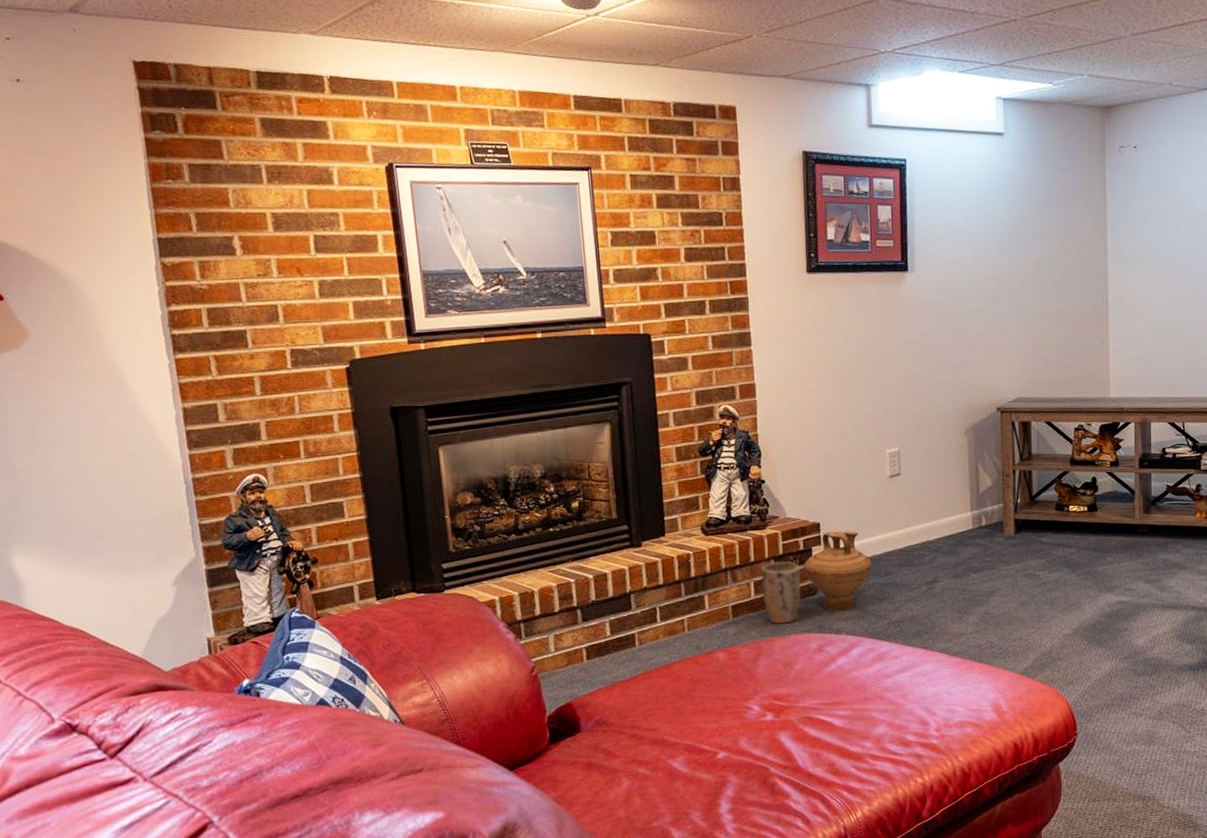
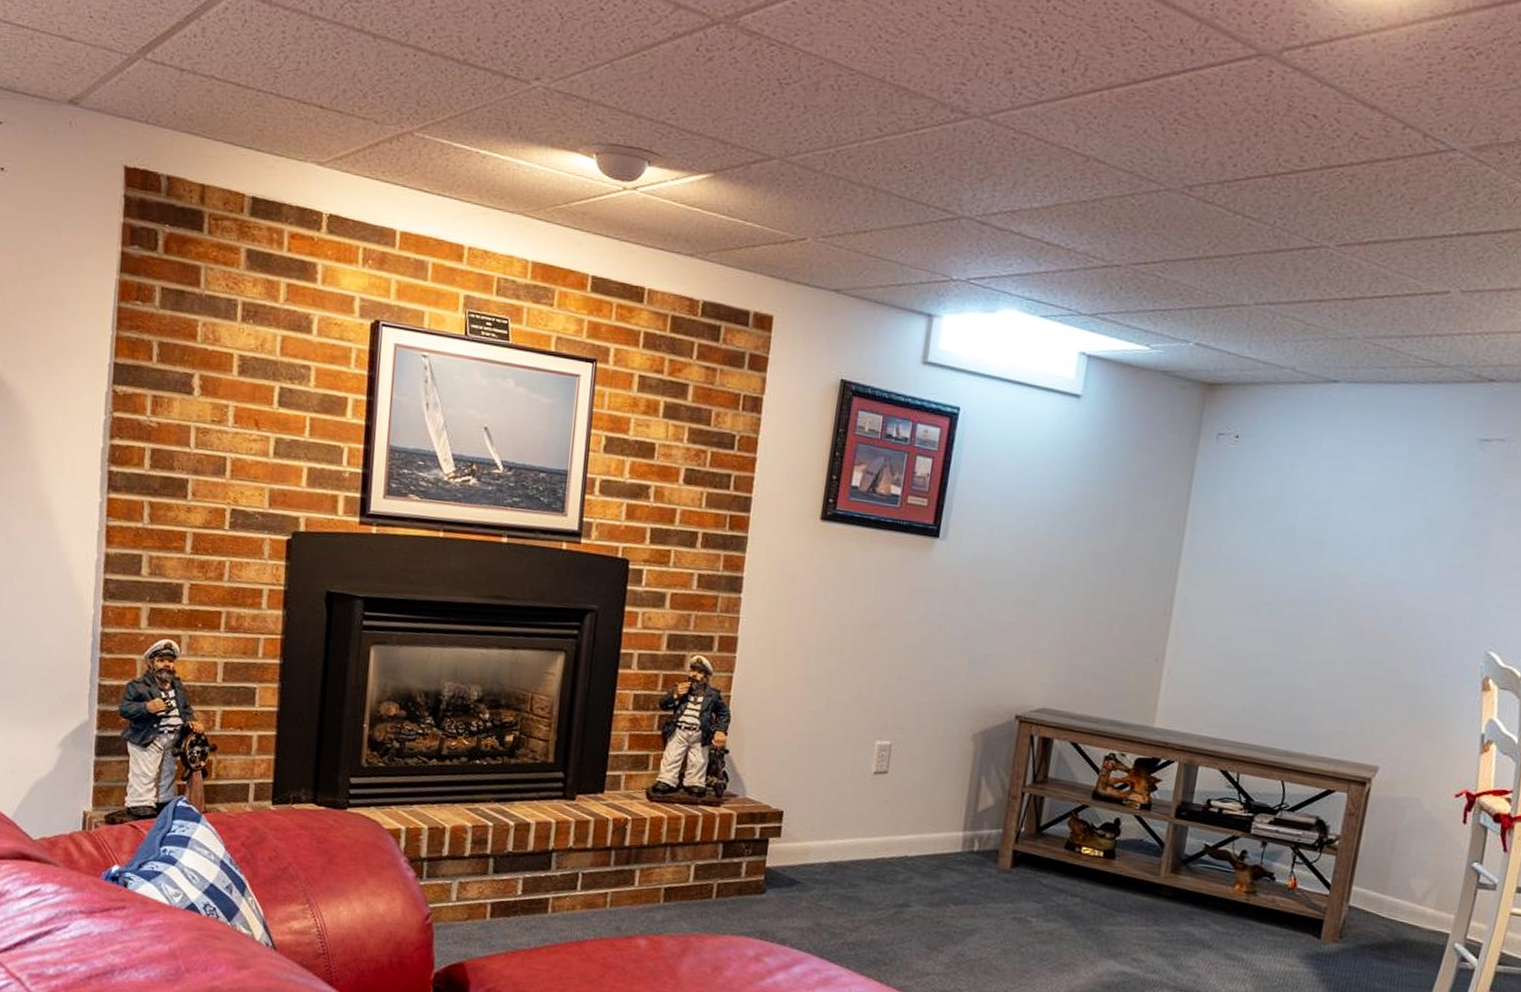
plant pot: present [761,561,801,624] -> none [702,846,751,921]
ceramic jug: present [804,531,872,611] -> none [755,823,836,919]

